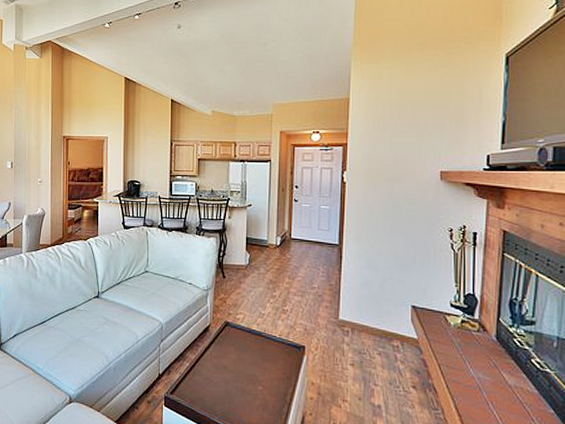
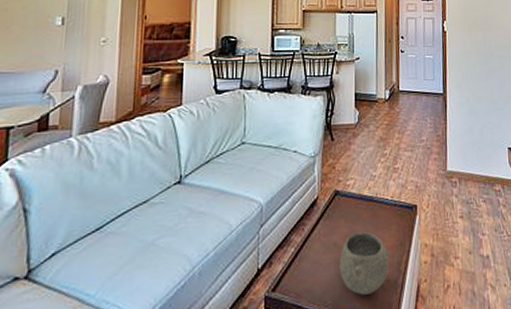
bowl: none [228,360,275,414] -> present [339,232,389,295]

